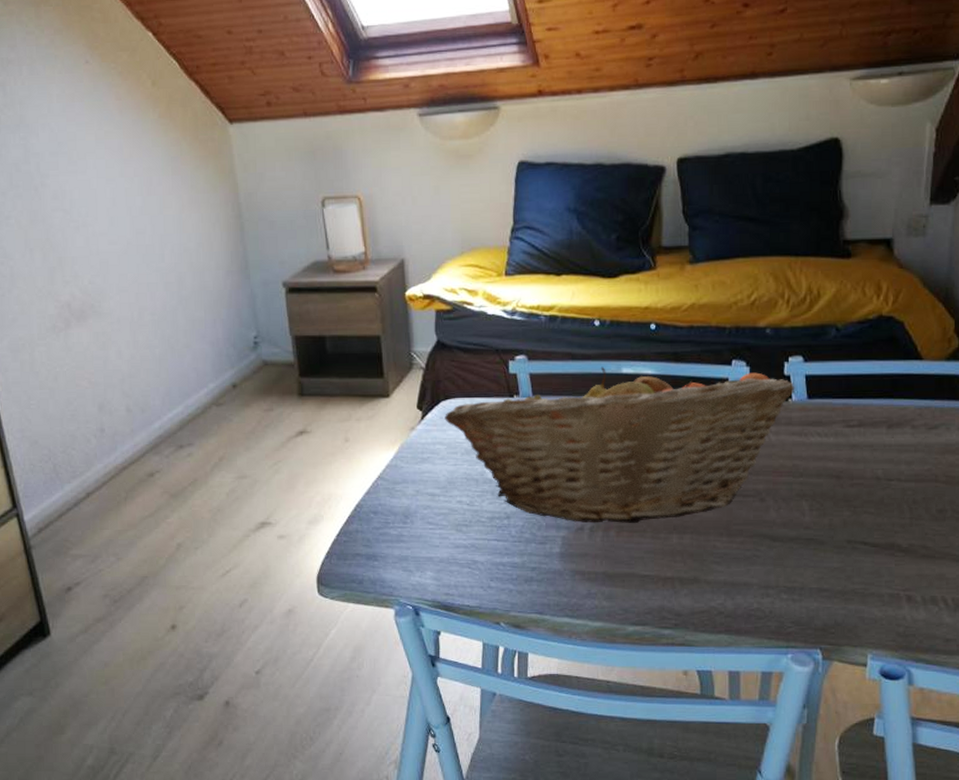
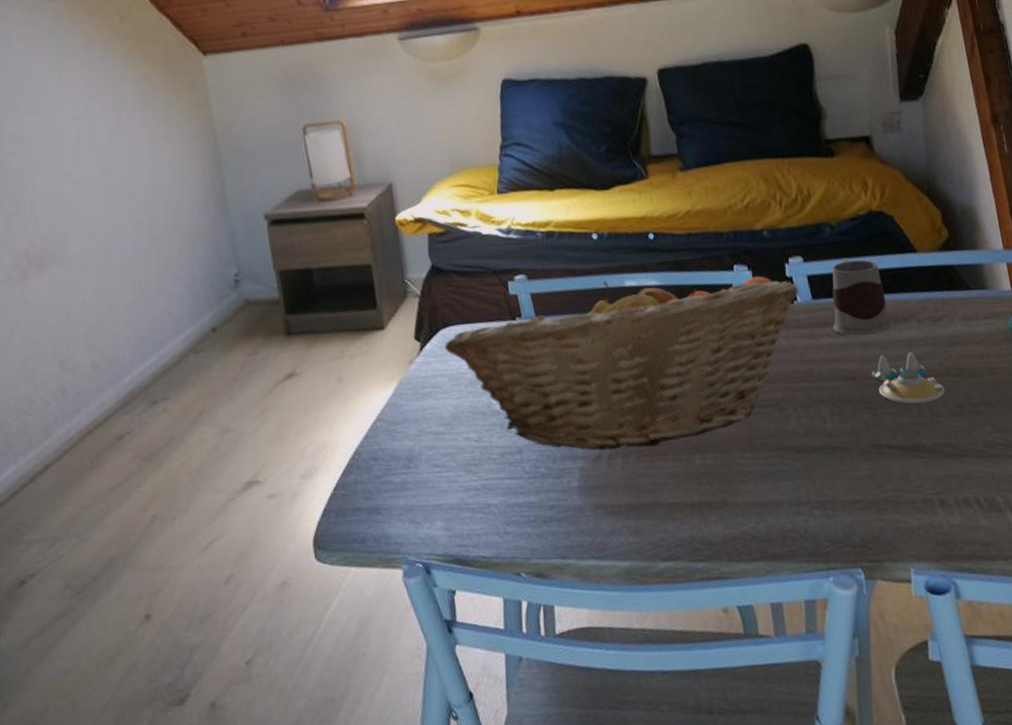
mug: none [824,361,886,438] -> present [832,258,893,337]
salt and pepper shaker set: none [857,457,930,505] -> present [871,352,946,404]

